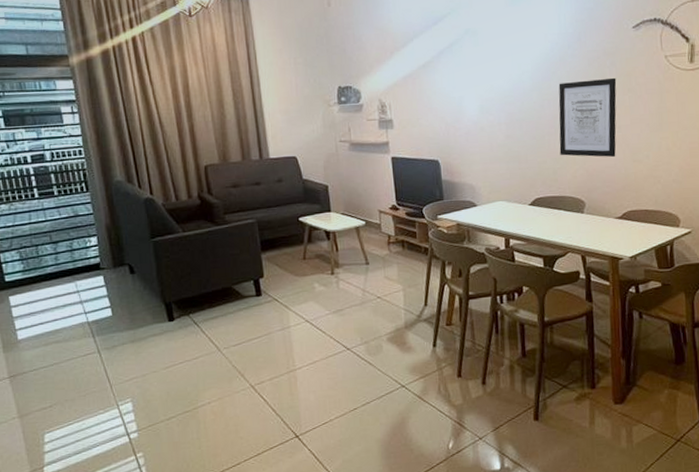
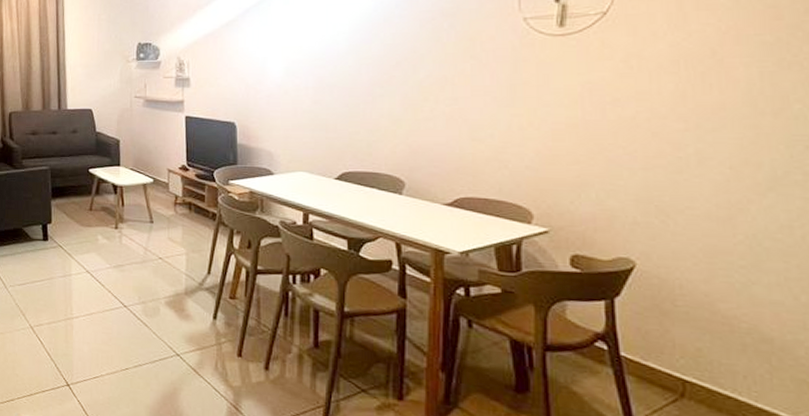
wall art: present [558,77,617,158] -> none [377,42,455,134]

